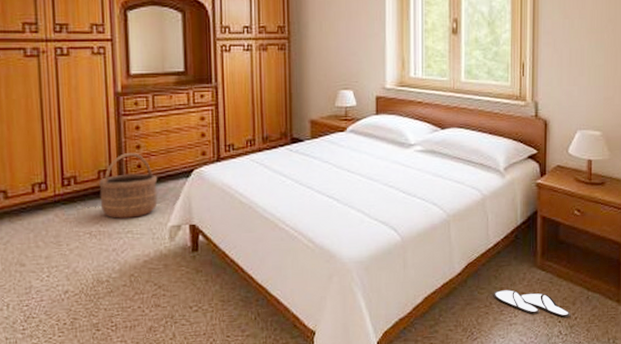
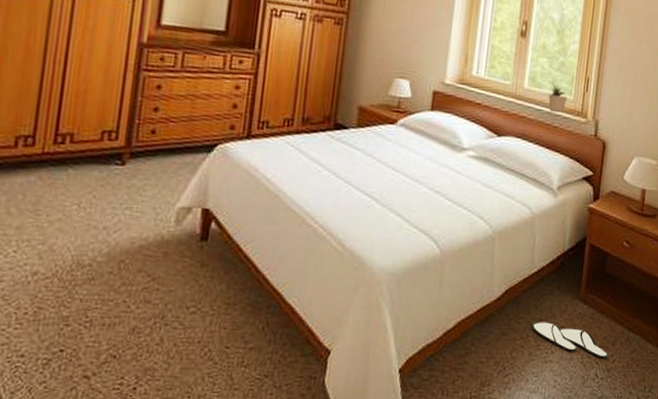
basket: present [99,153,158,219] -> none [97,114,174,192]
potted plant: none [484,75,505,100] -> present [547,85,568,114]

